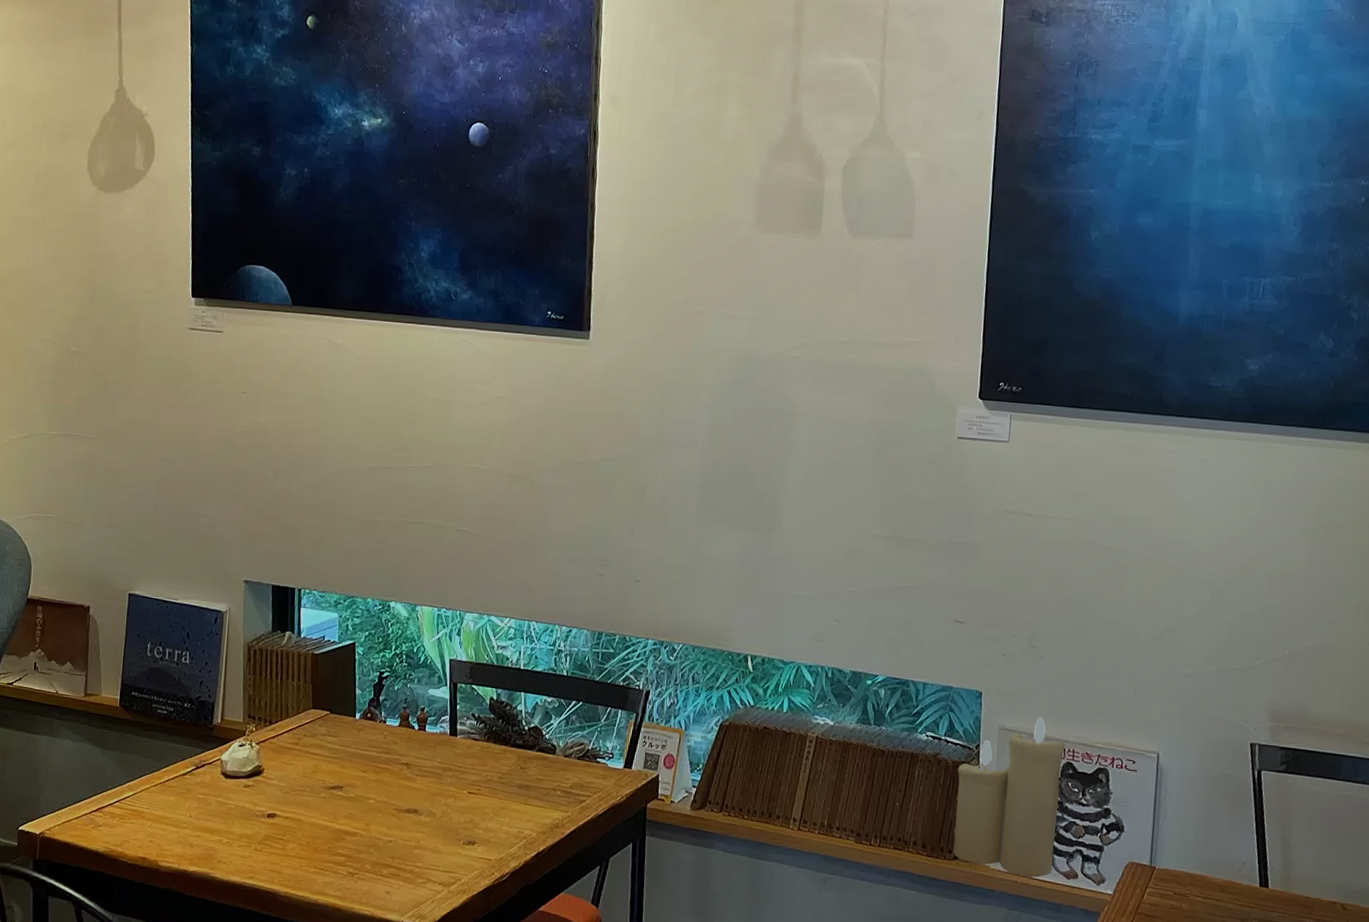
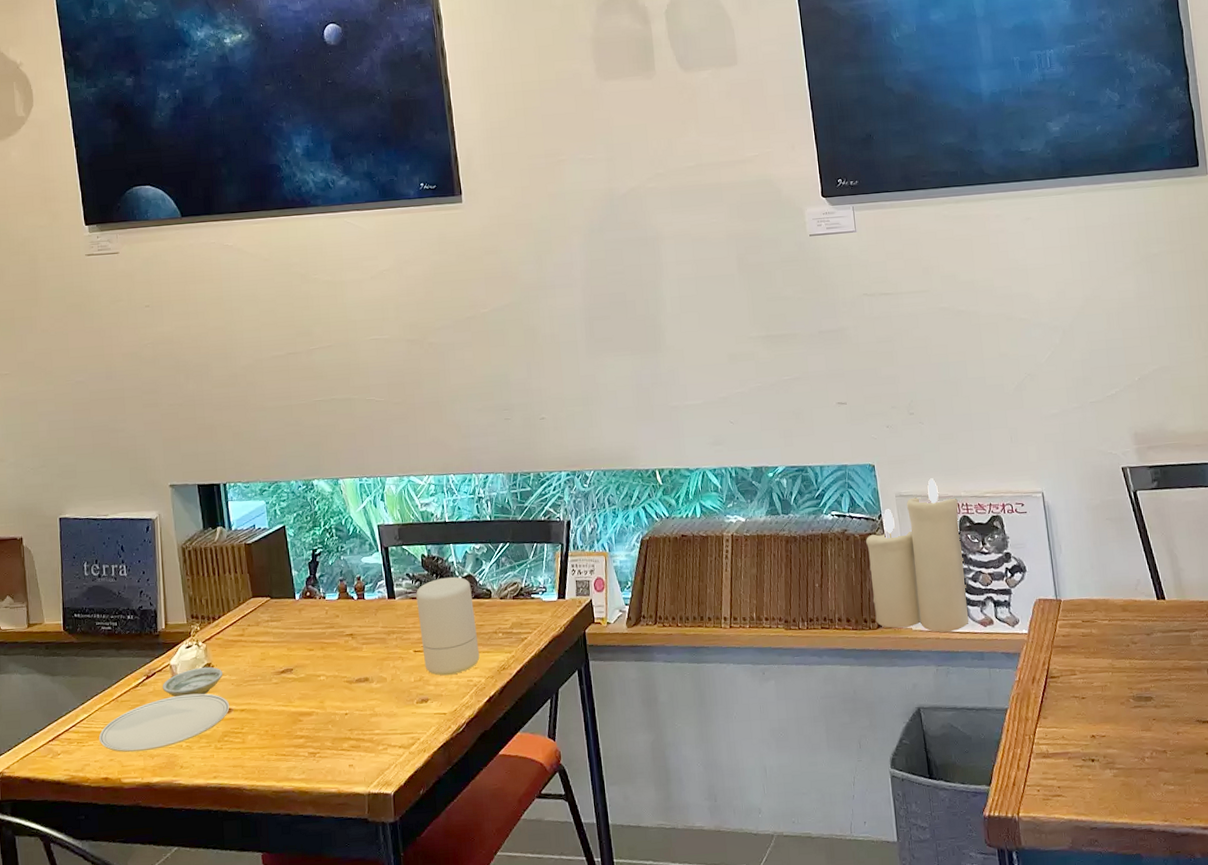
plate: none [141,791,275,840] -> present [98,693,230,753]
saucer: none [210,767,273,796] -> present [162,666,223,697]
candle: none [477,724,536,823] -> present [416,576,480,676]

